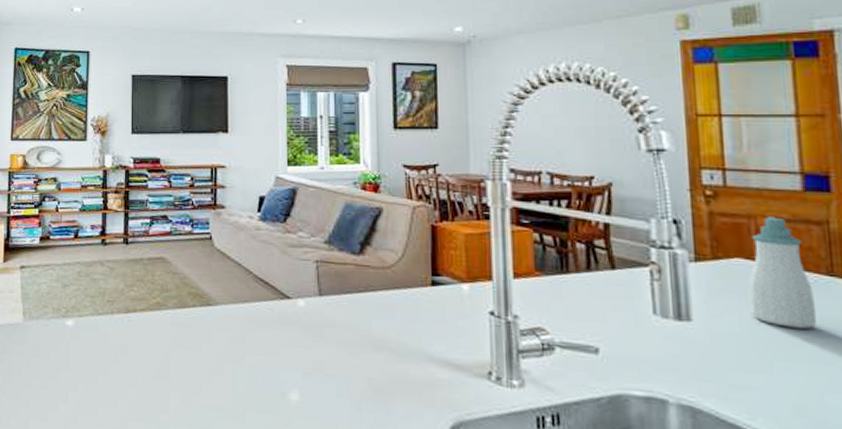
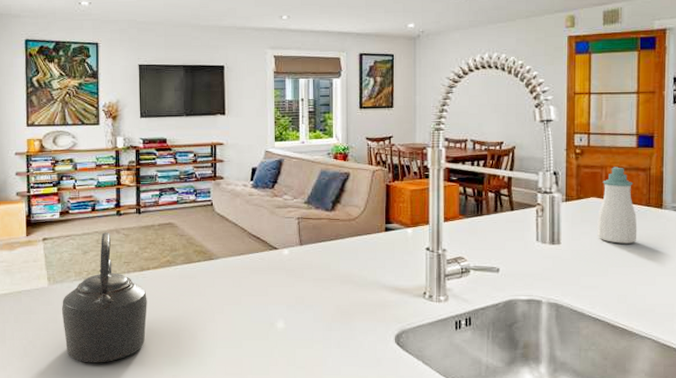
kettle: none [36,263,132,421] -> present [62,232,147,363]

